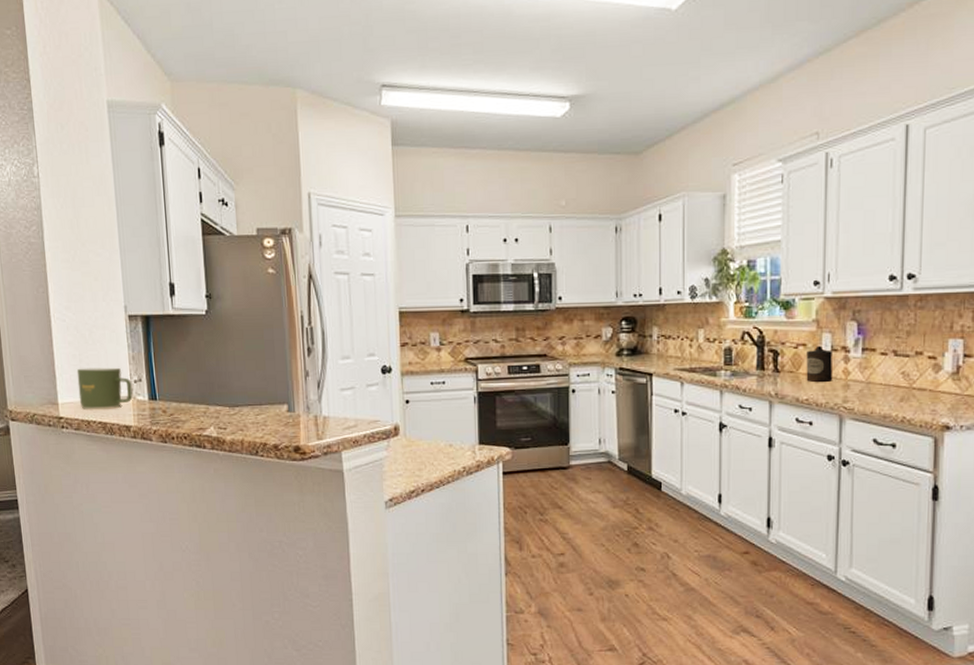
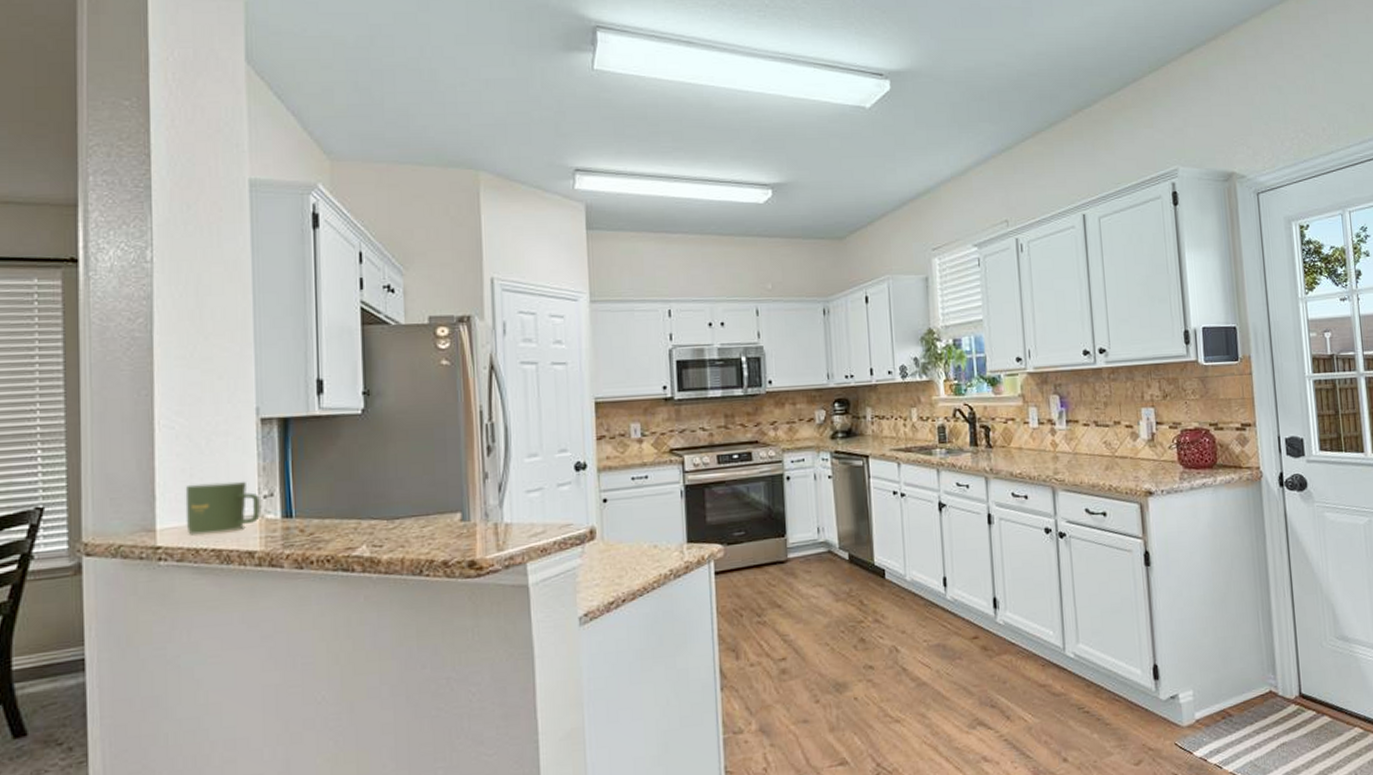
canister: present [806,345,832,382] -> none [1016,419,1042,456]

